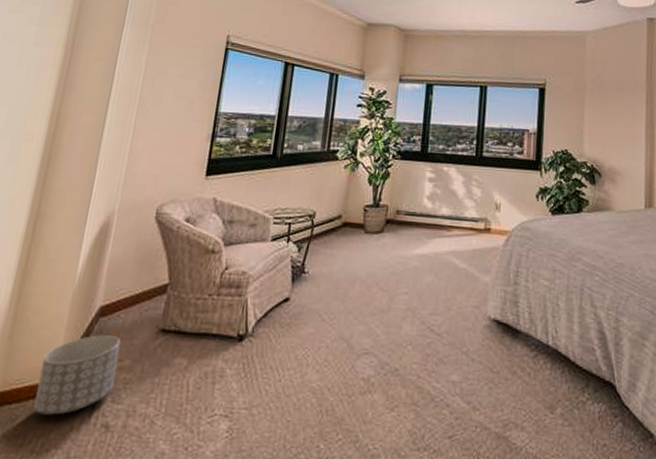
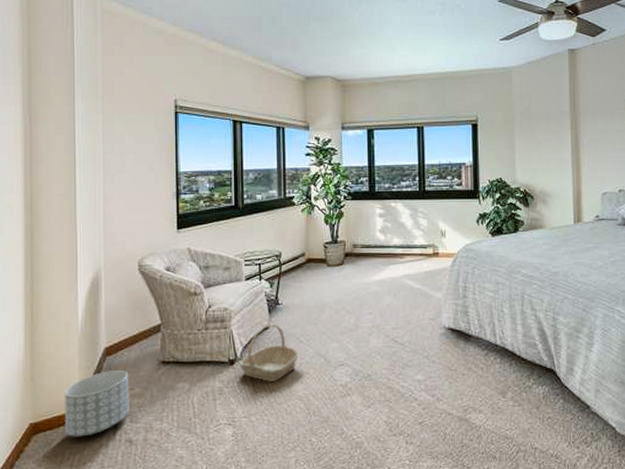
basket: none [248,295,320,367] -> present [238,324,300,382]

